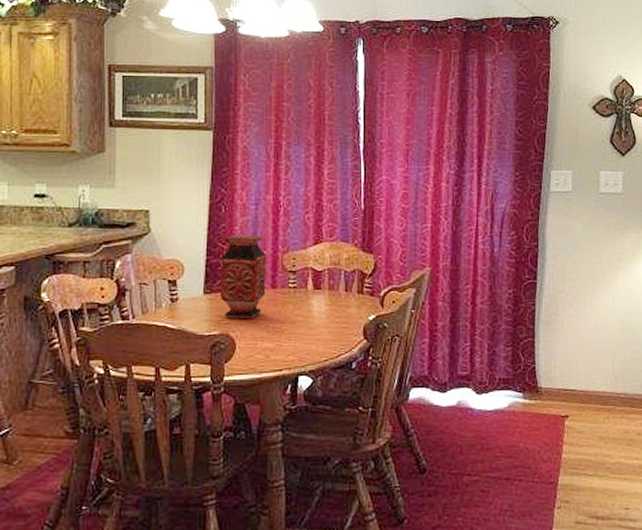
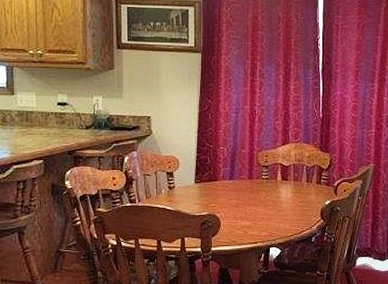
vase: present [221,235,266,319] -> none [208,137,244,203]

